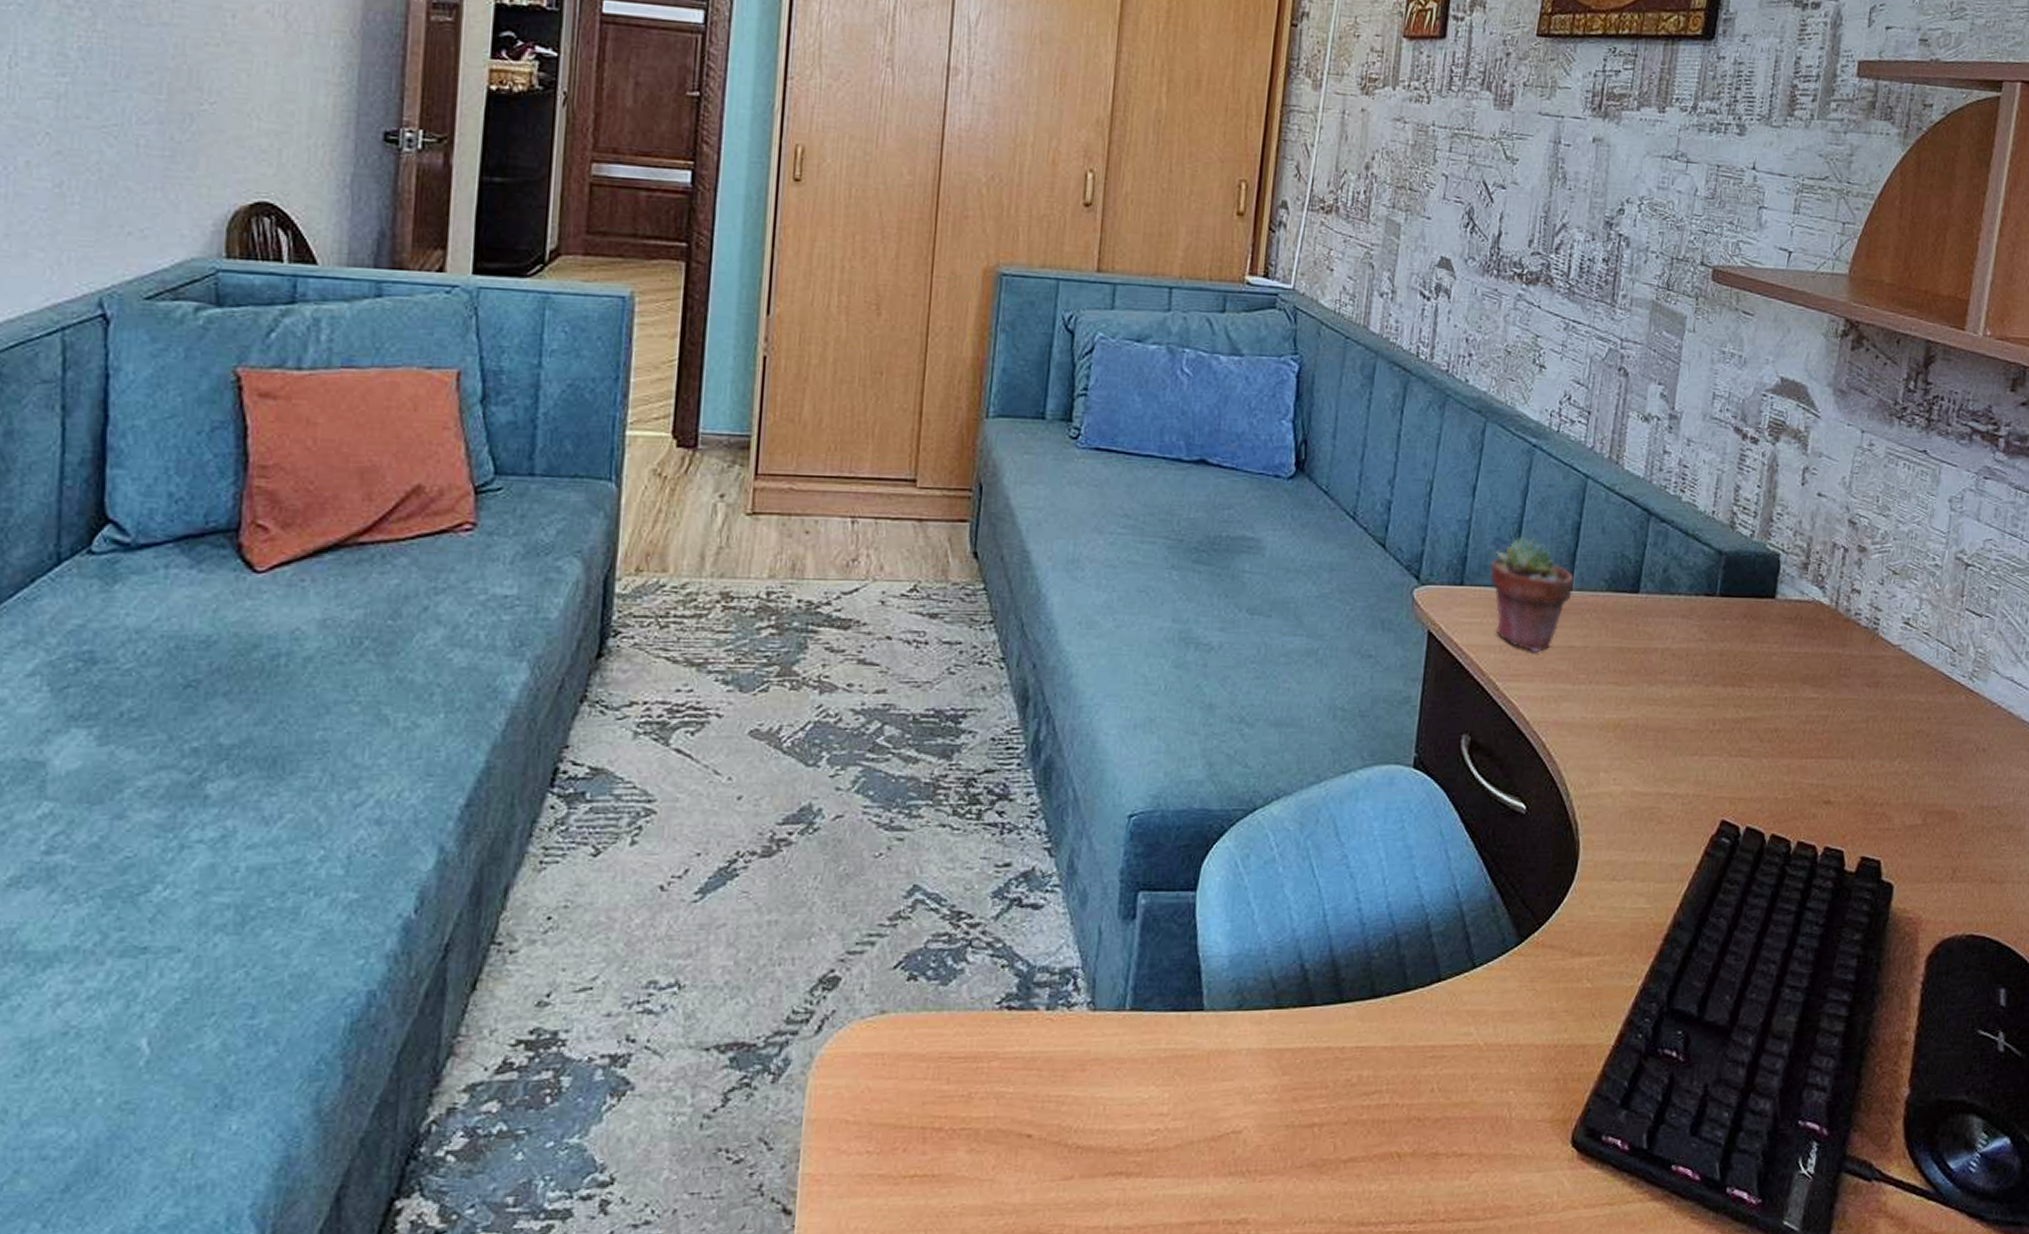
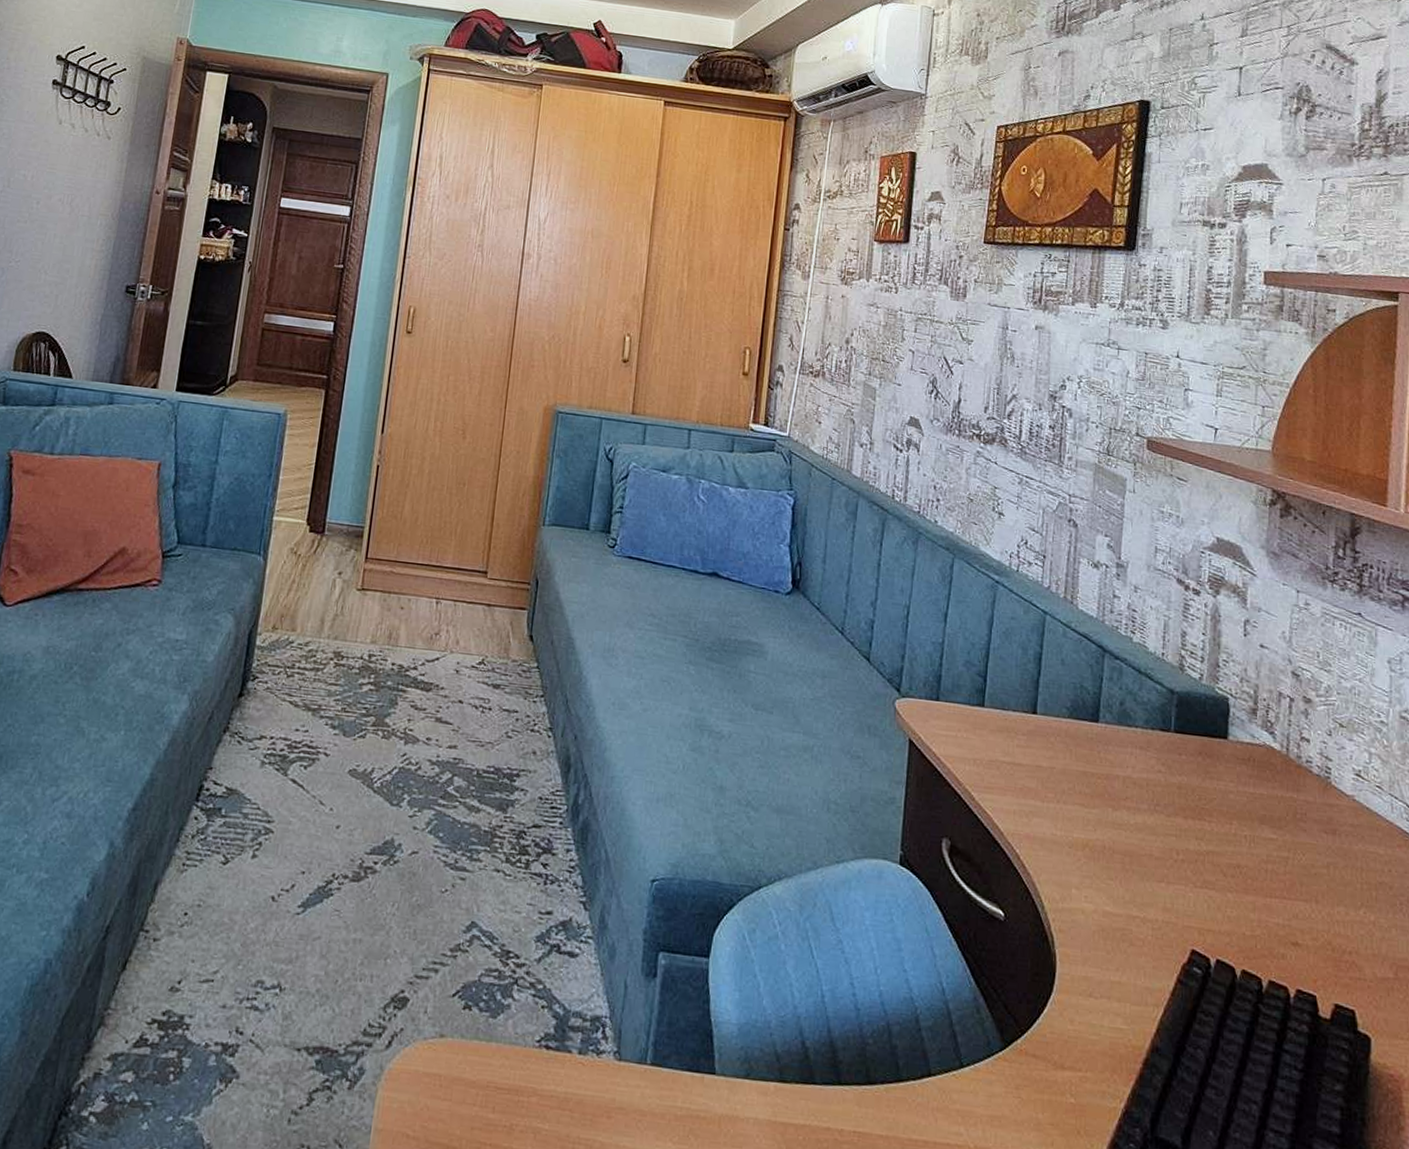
potted succulent: present [1490,536,1574,653] -> none [962,661,1039,769]

